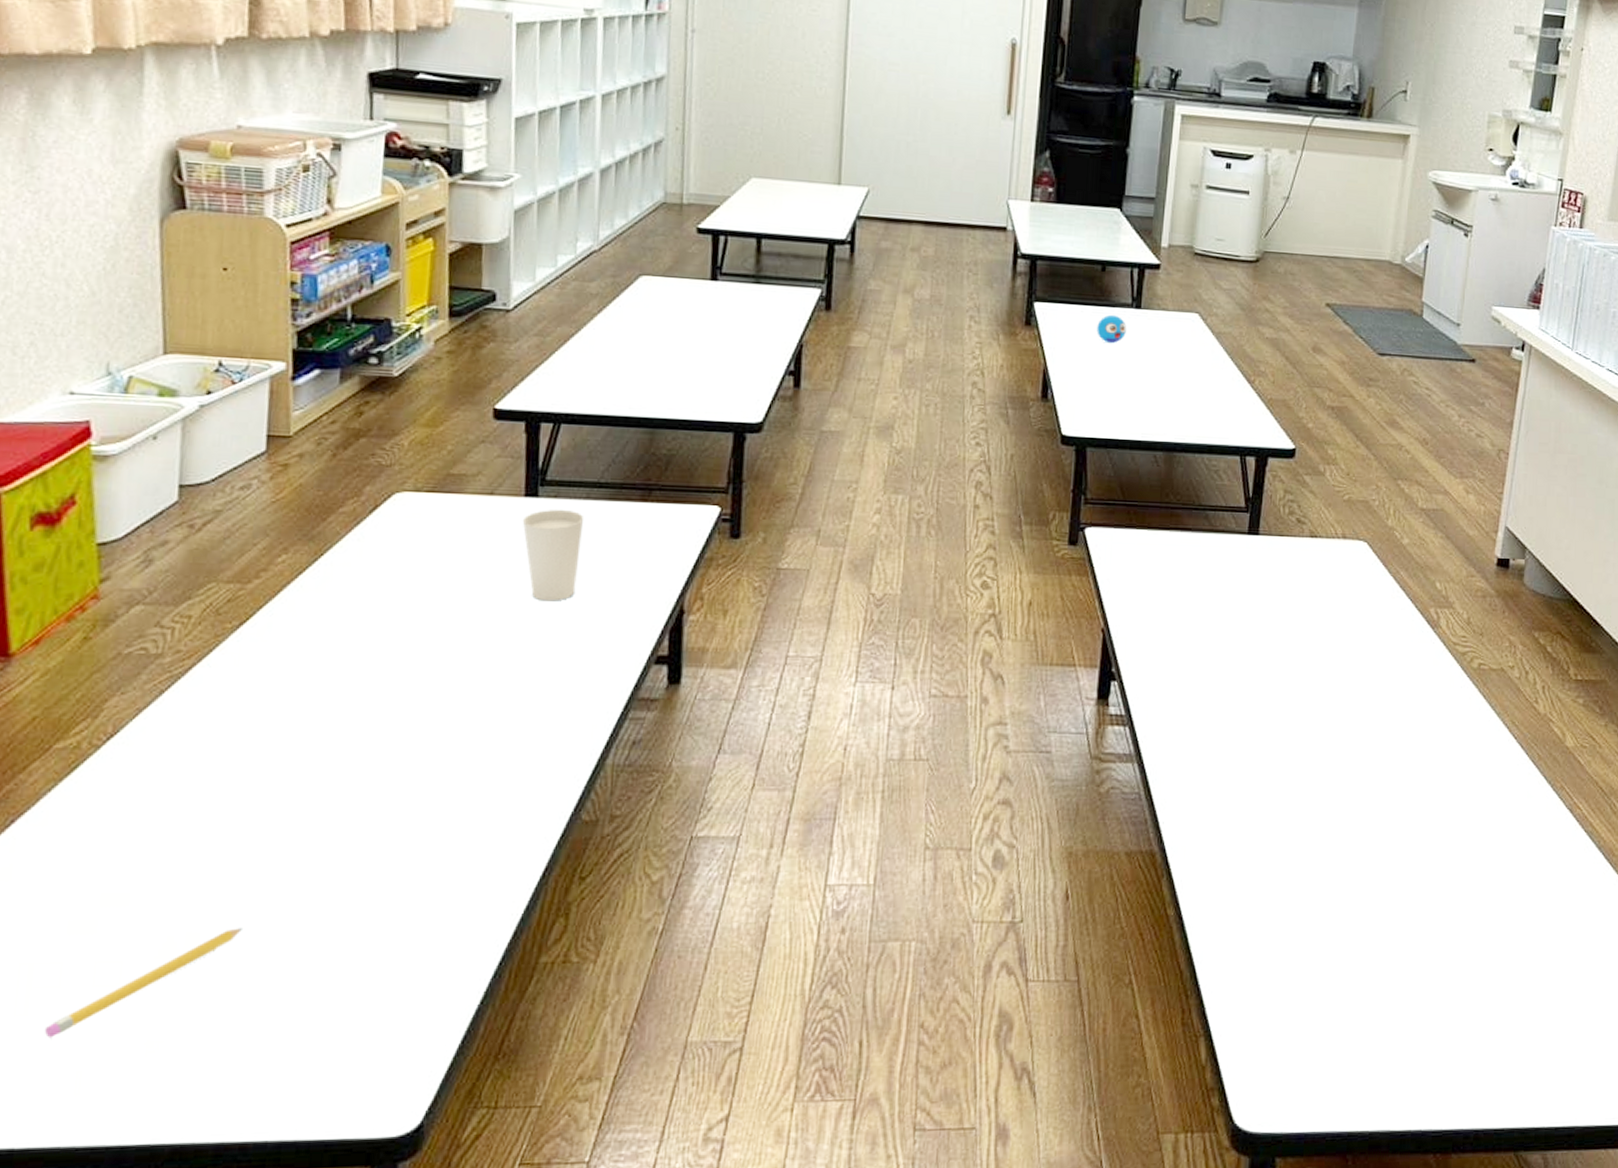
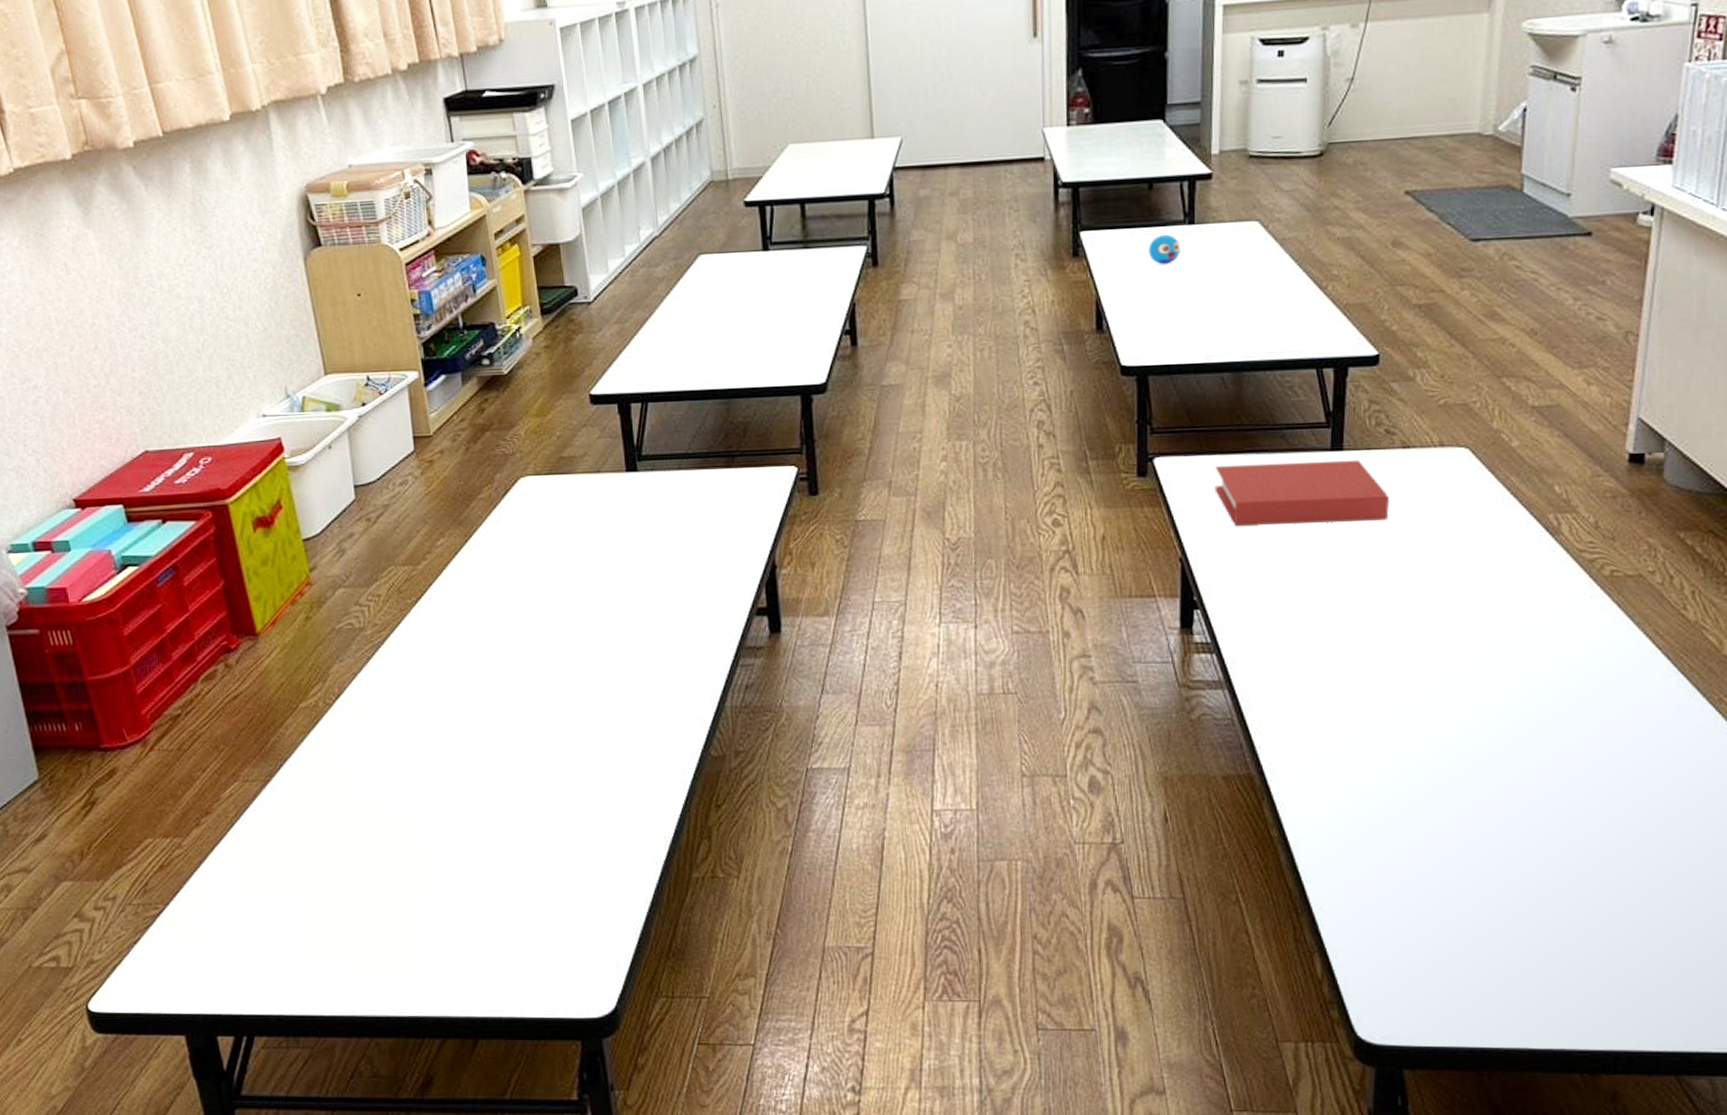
pencil: present [43,928,242,1038] -> none [329,848,458,933]
cup: present [522,509,585,602] -> none [627,480,680,565]
book: none [1140,541,1296,604] -> present [1215,459,1389,526]

